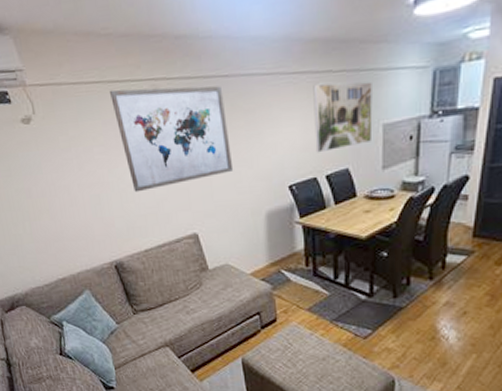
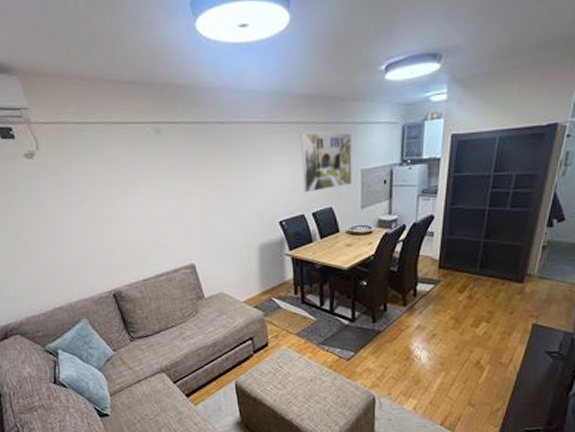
wall art: present [110,86,234,193] -> none [114,130,229,225]

